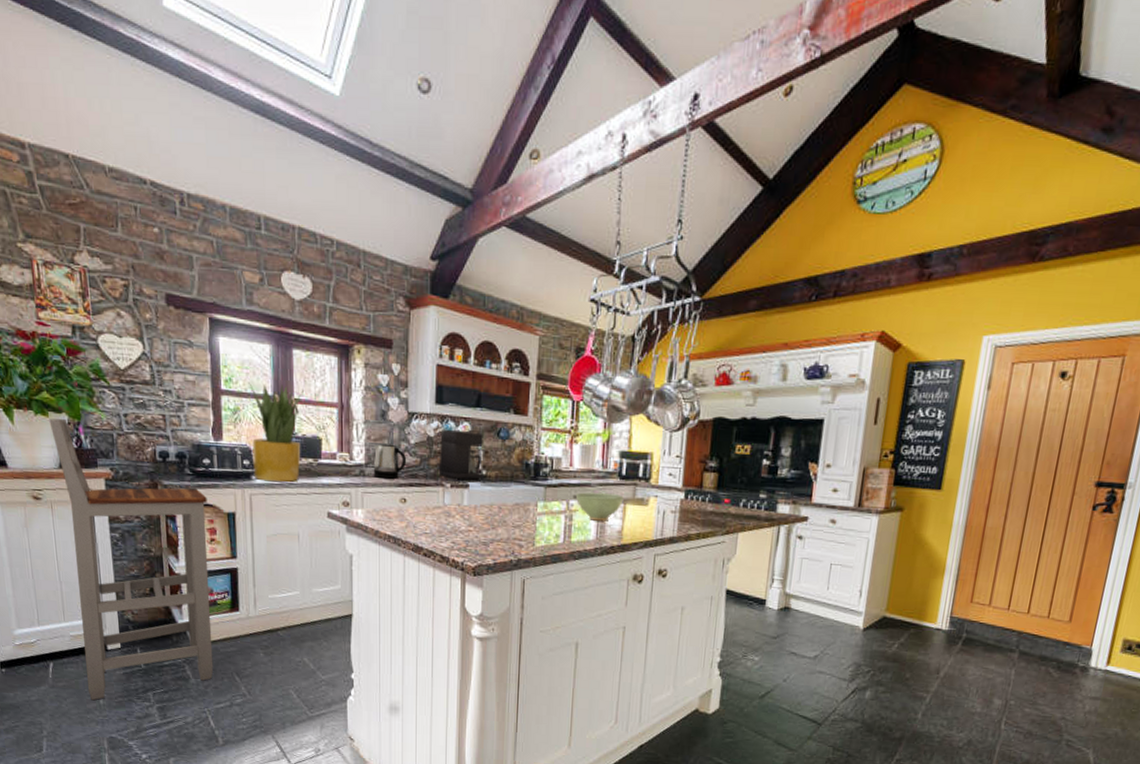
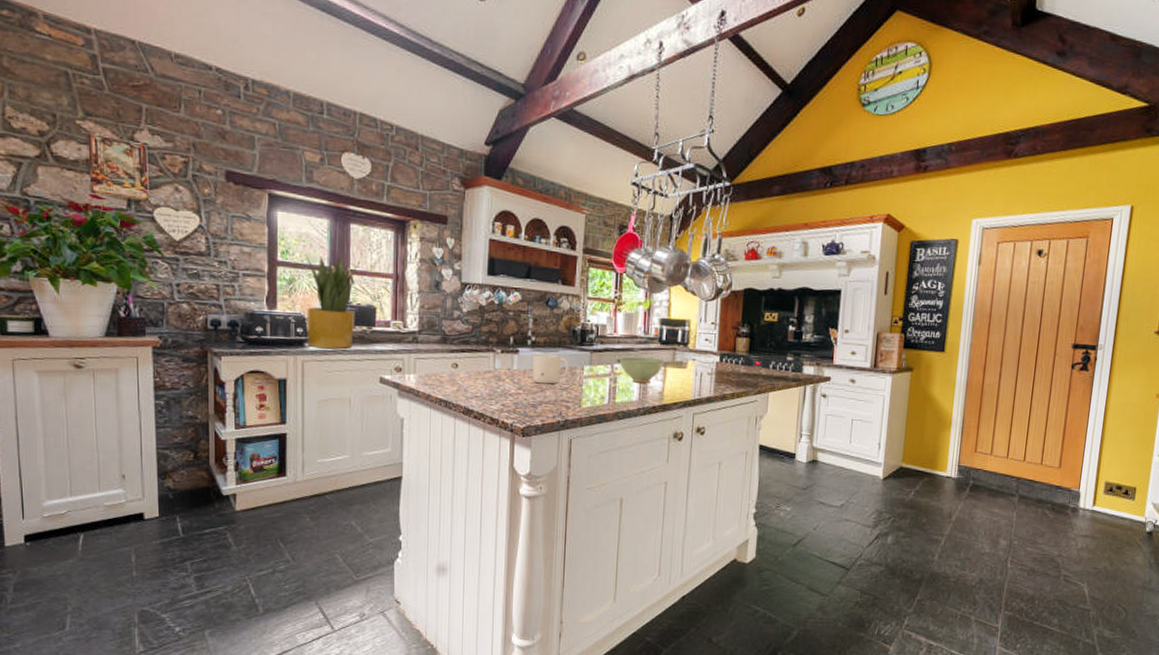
bar stool: present [49,418,214,701] -> none [97,288,258,573]
kettle: present [373,442,407,480] -> none [426,311,459,346]
coffee maker: present [438,429,484,481] -> none [489,298,533,346]
mug: none [483,488,523,522] -> present [532,353,570,384]

